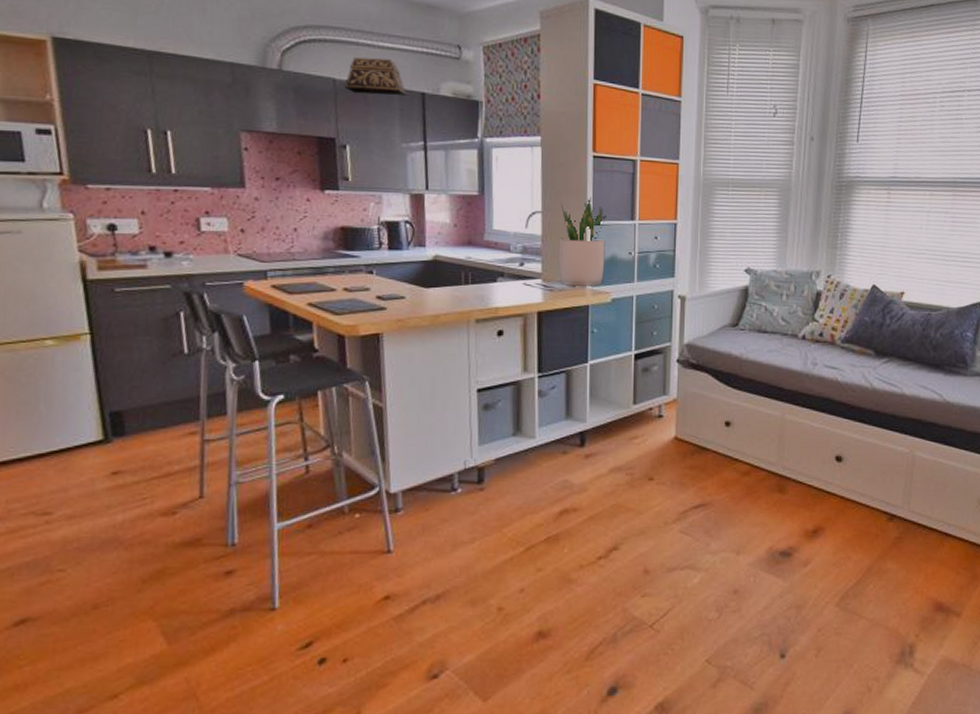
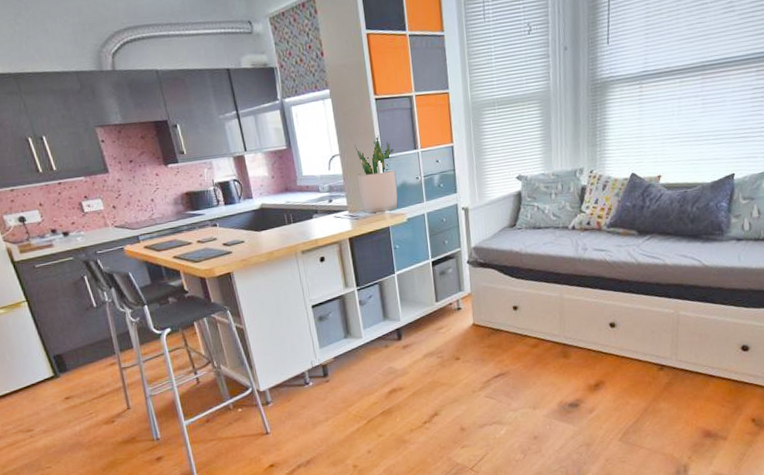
decorative box: present [344,57,407,95] -> none [165,44,215,80]

